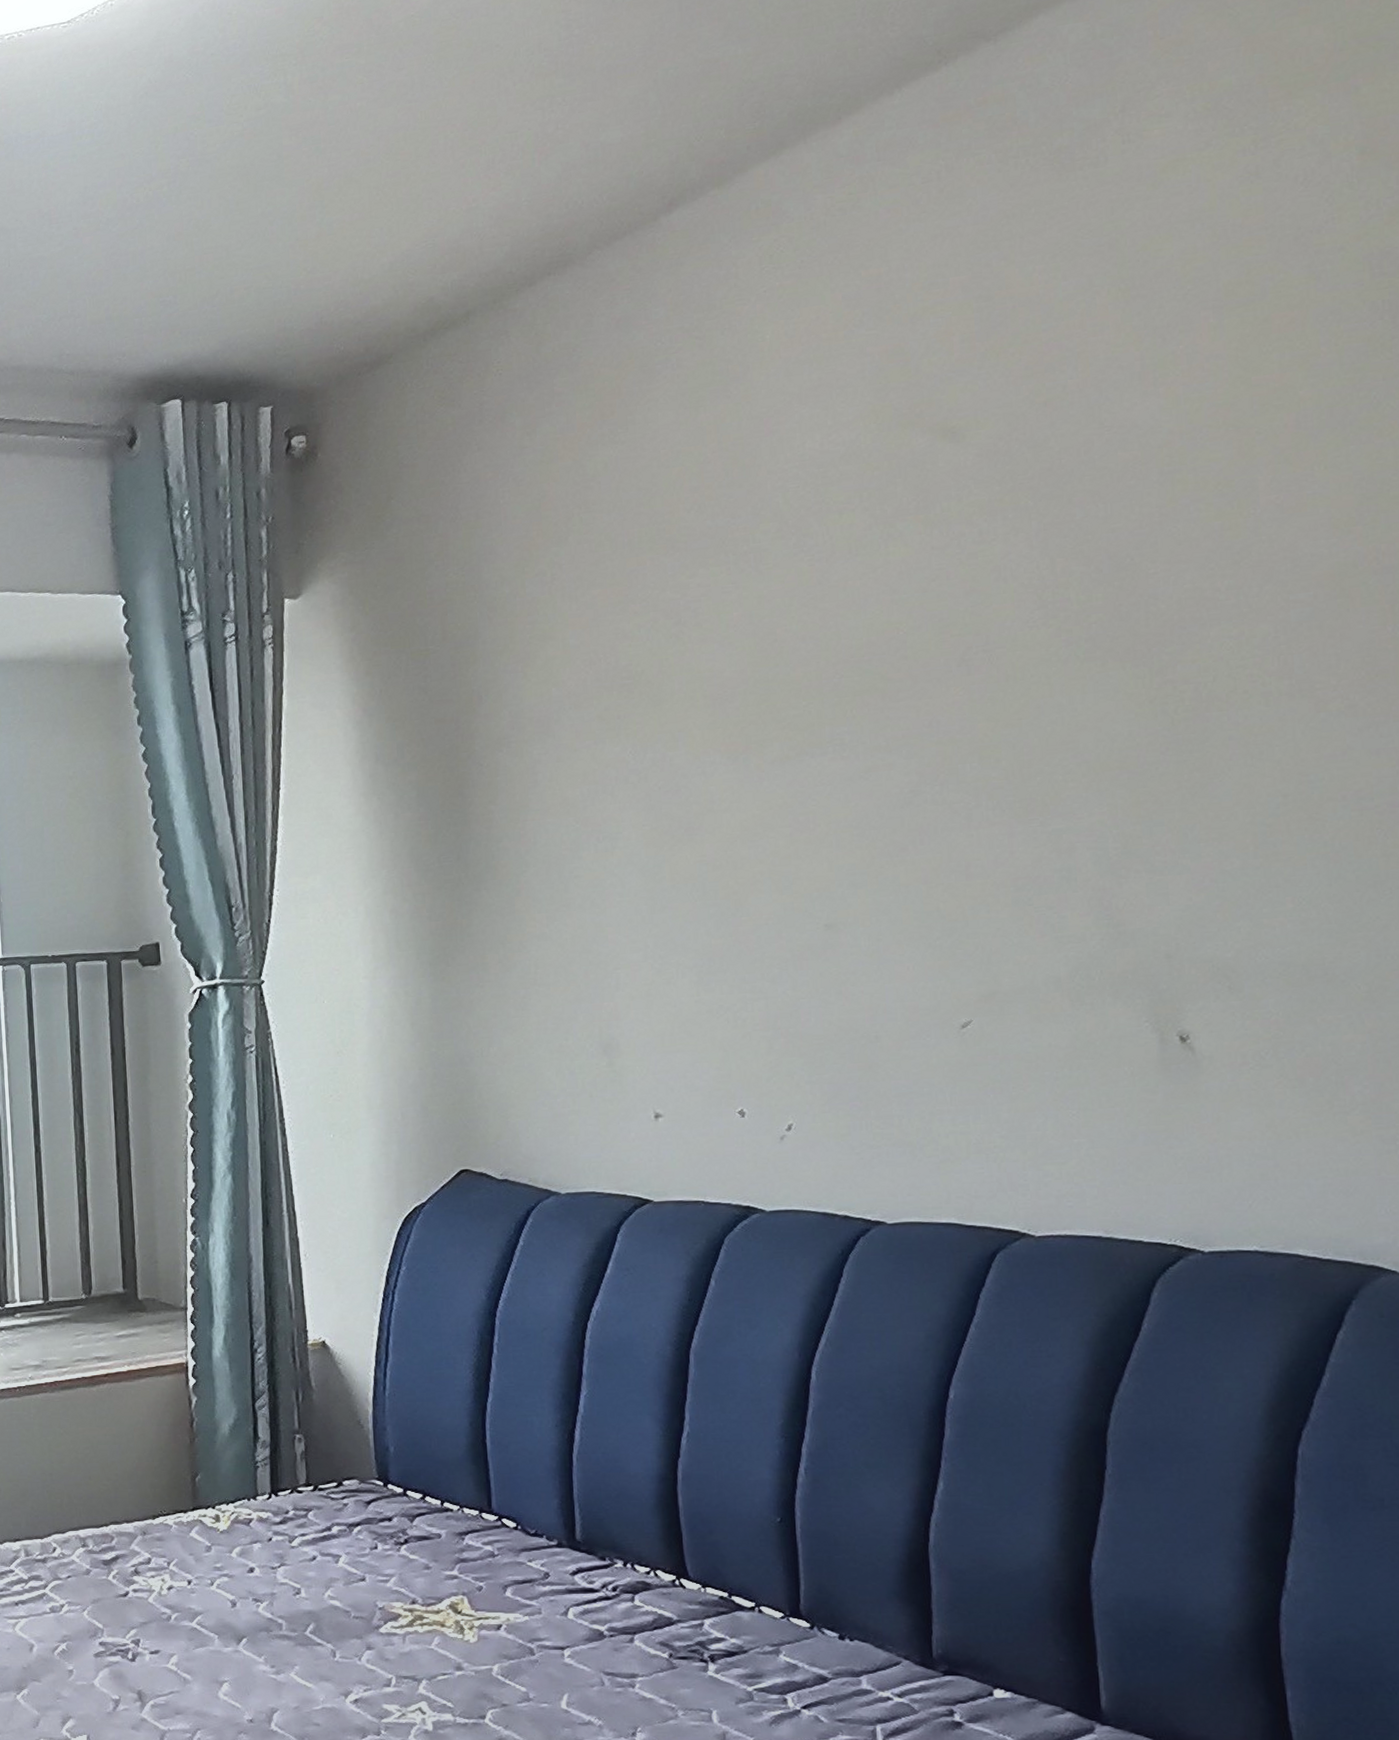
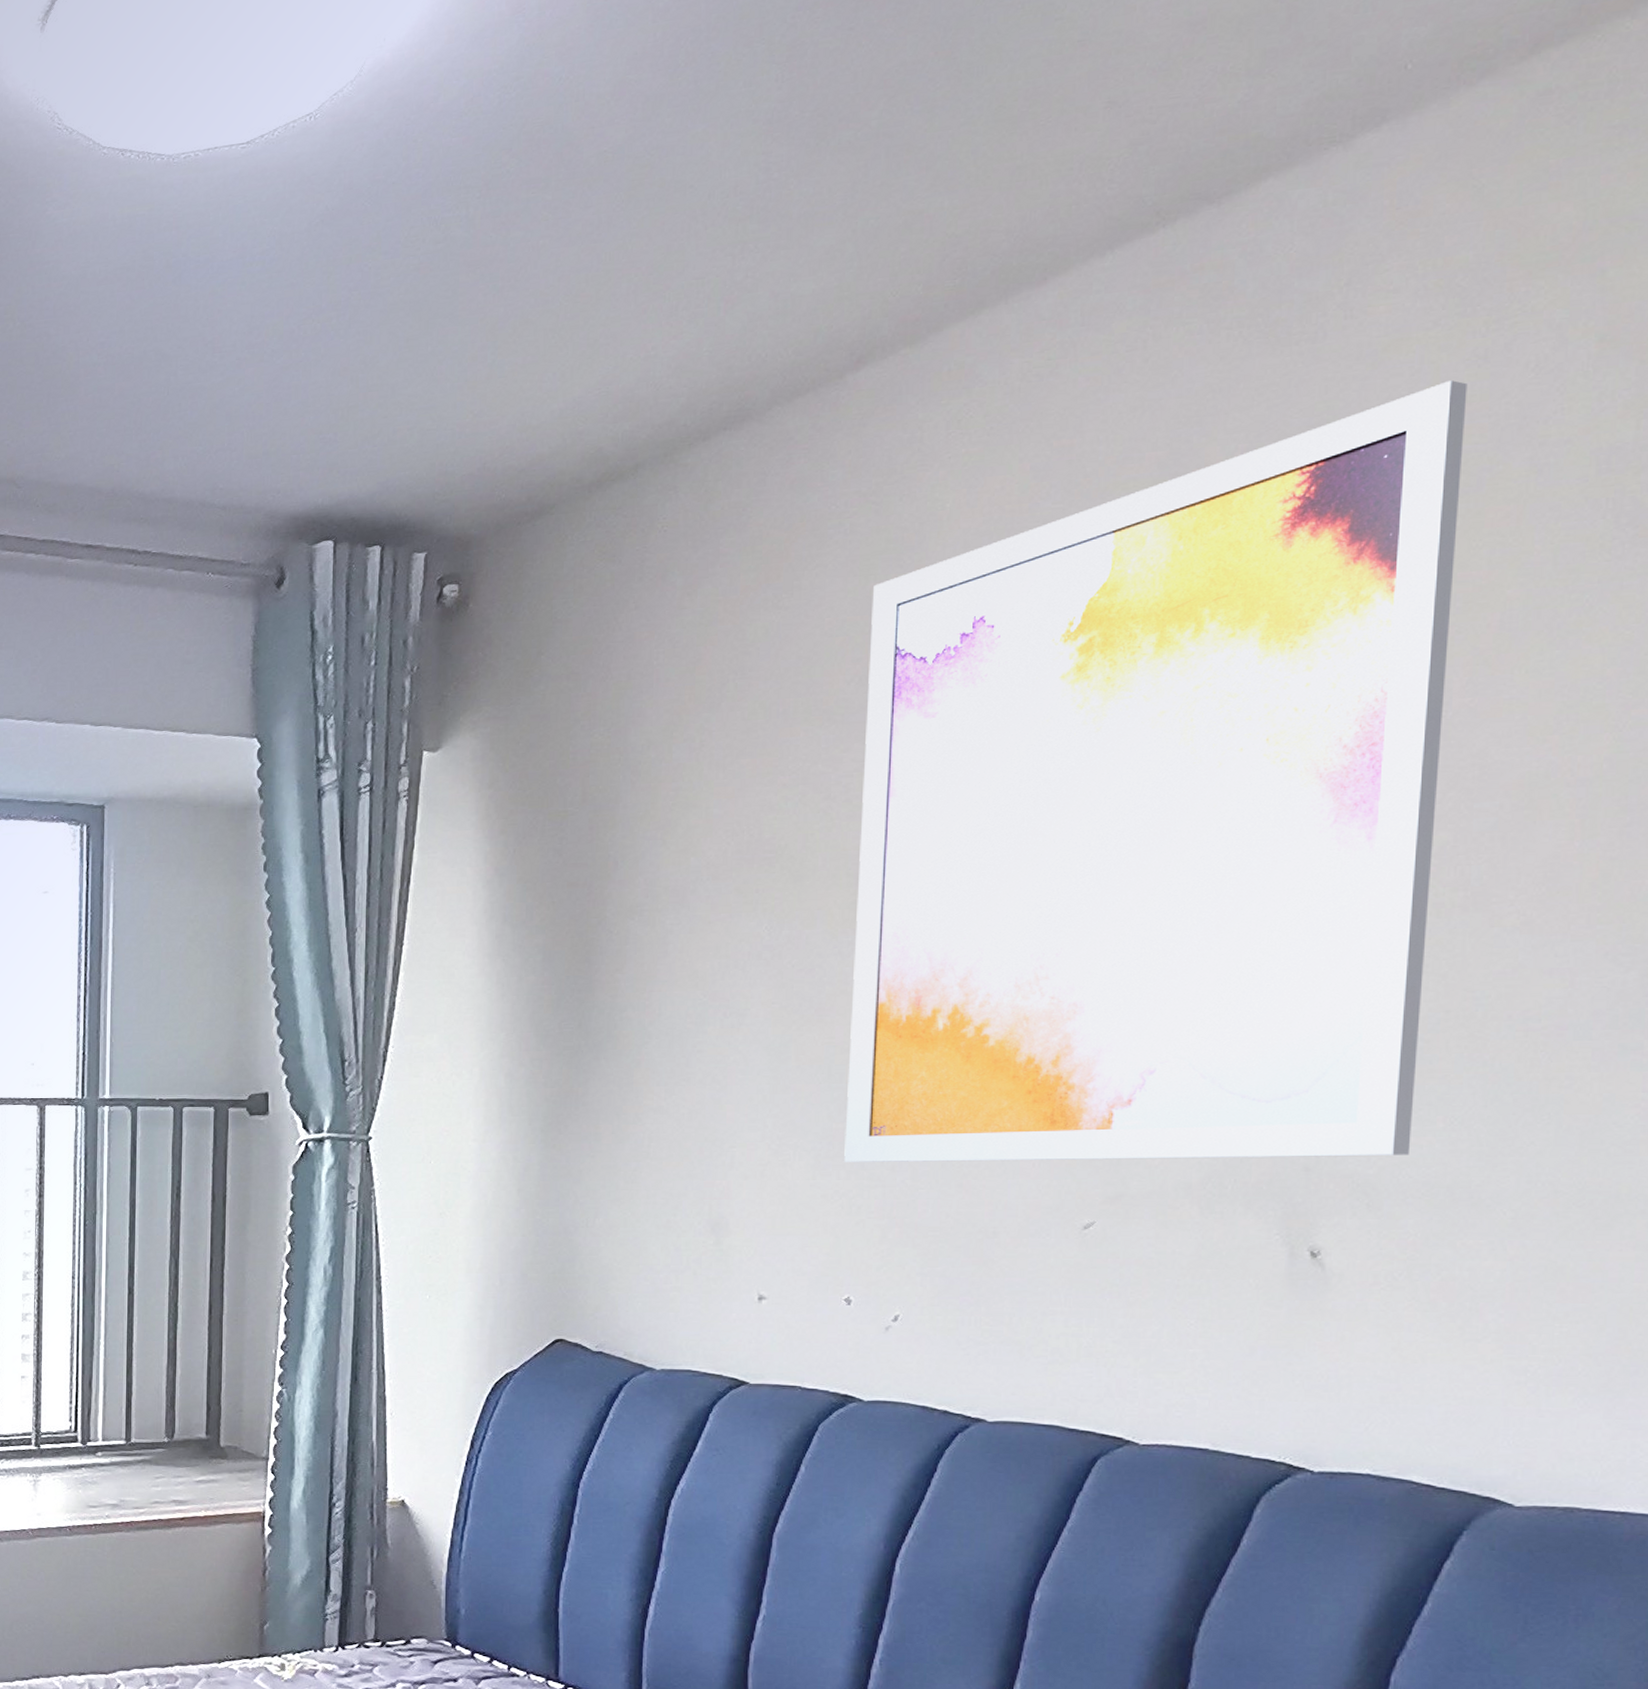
wall art: none [703,196,1264,977] -> present [844,380,1468,1162]

